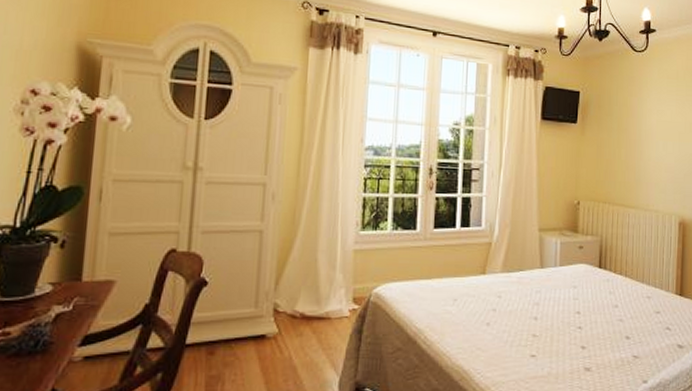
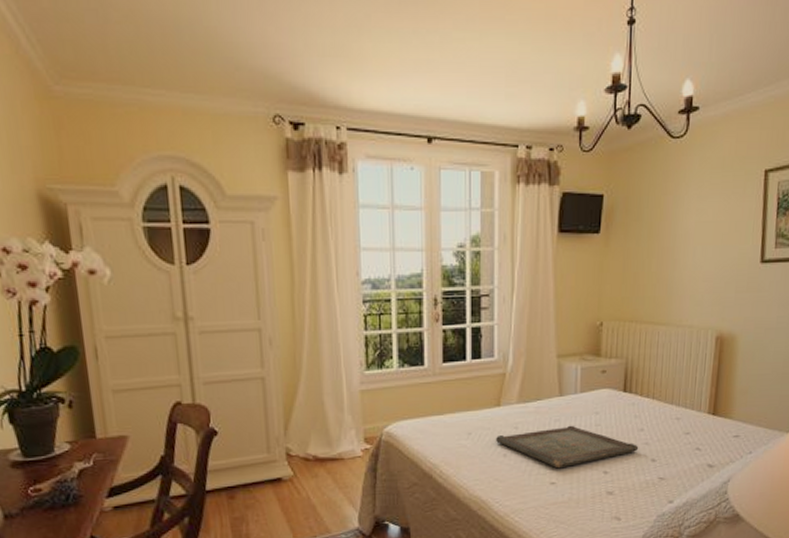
serving tray: none [480,297,614,341] -> present [496,425,639,469]

